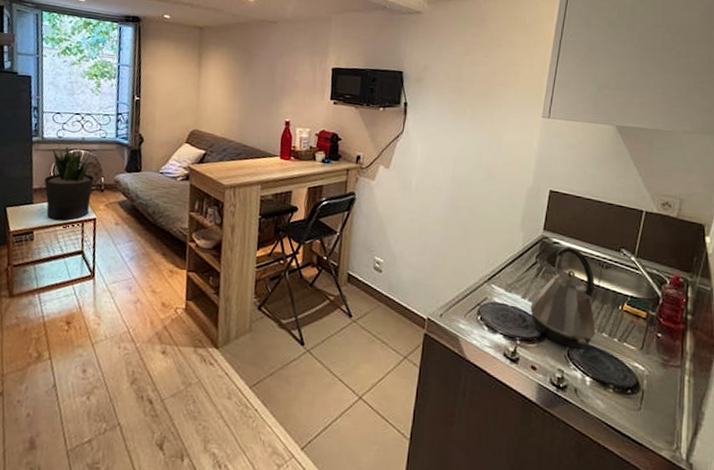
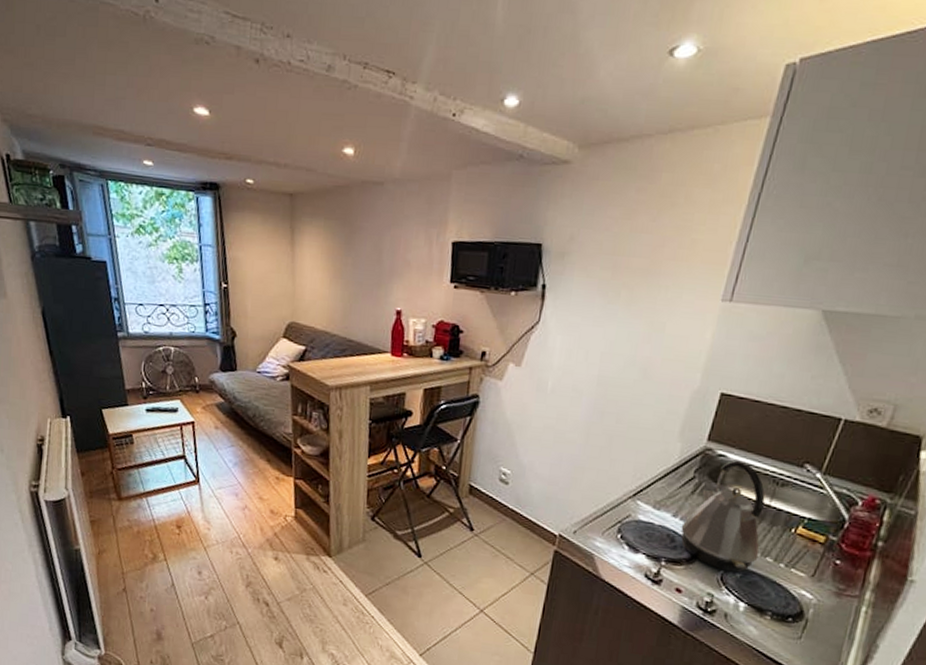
planter: present [44,144,95,221] -> none [136,340,188,424]

